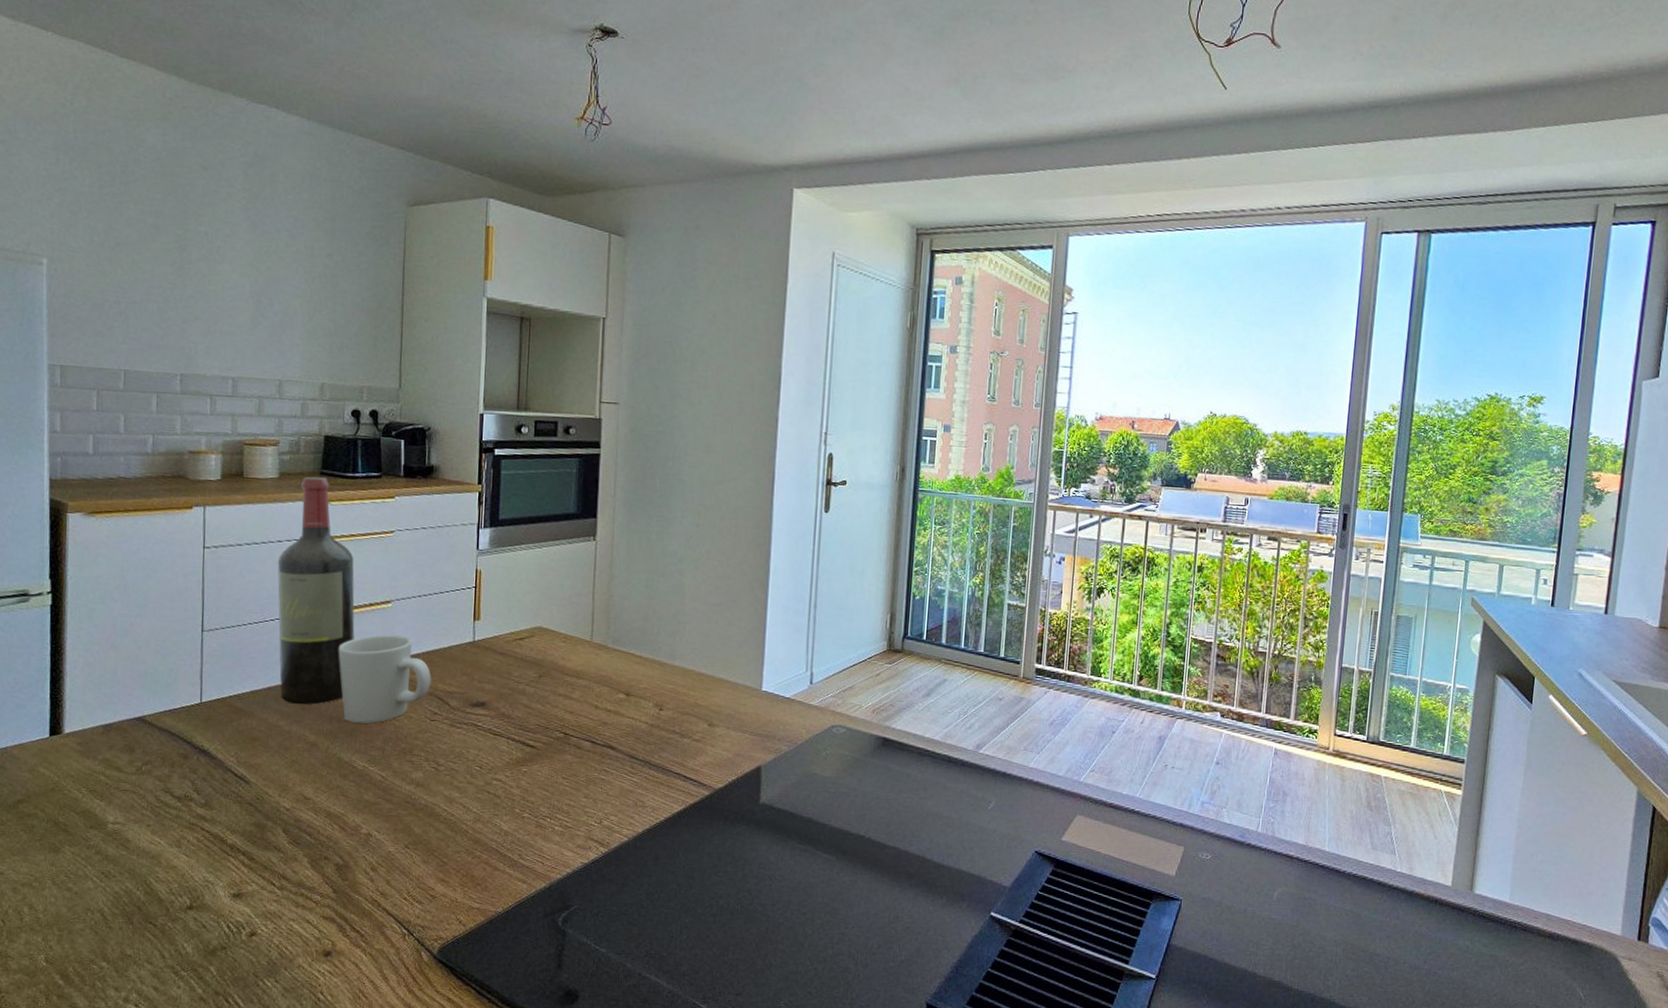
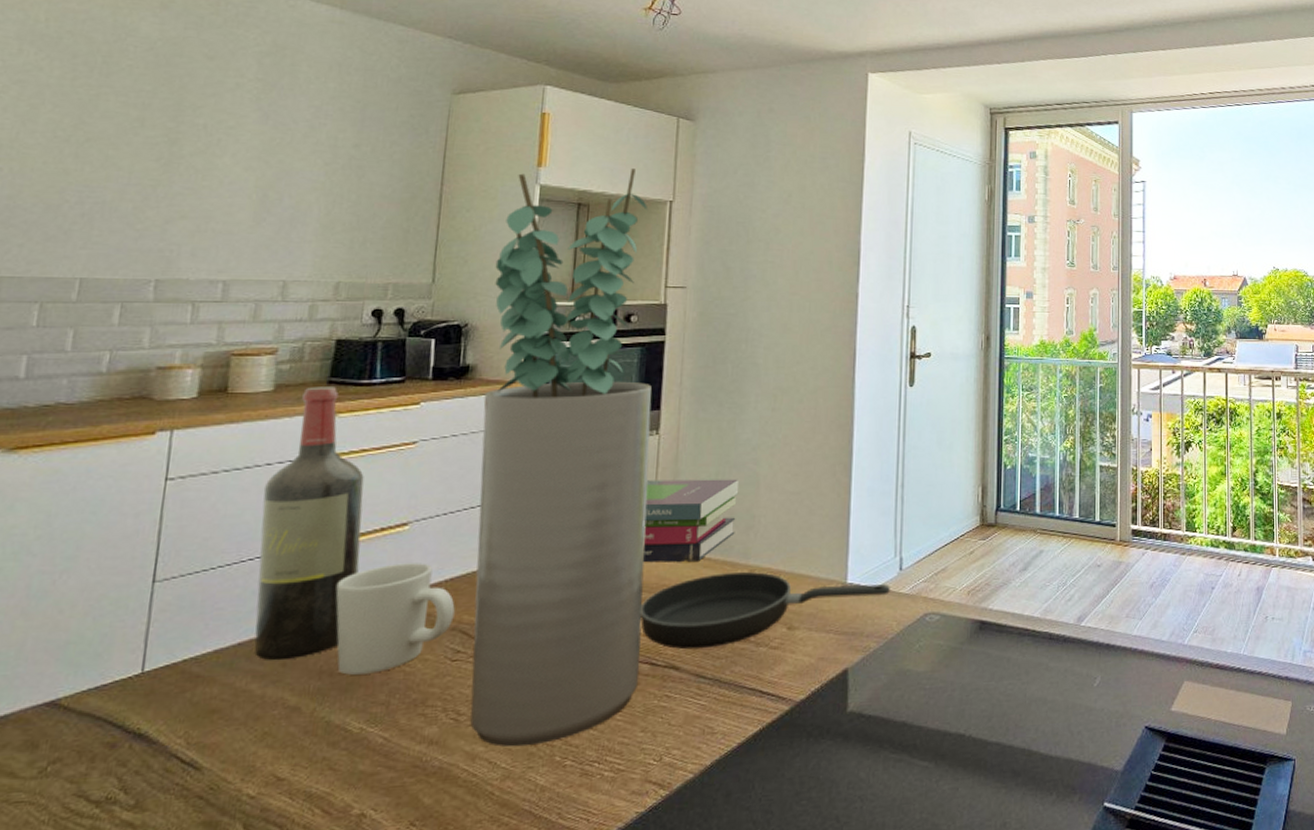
vase: none [446,284,589,797] -> present [470,169,652,747]
frying pan: none [582,670,802,734] -> present [640,571,891,650]
books: none [583,581,667,658] -> present [643,479,740,563]

